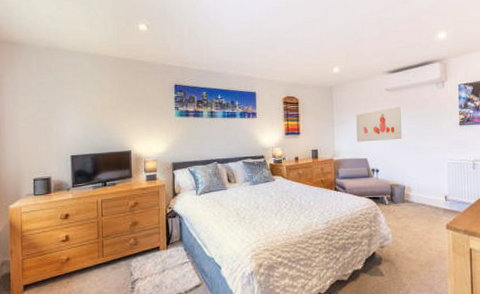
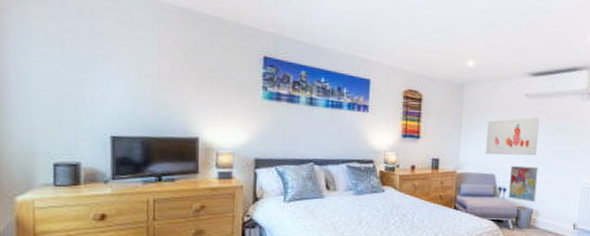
wall art: none [380,148,407,180] -> present [509,165,538,203]

